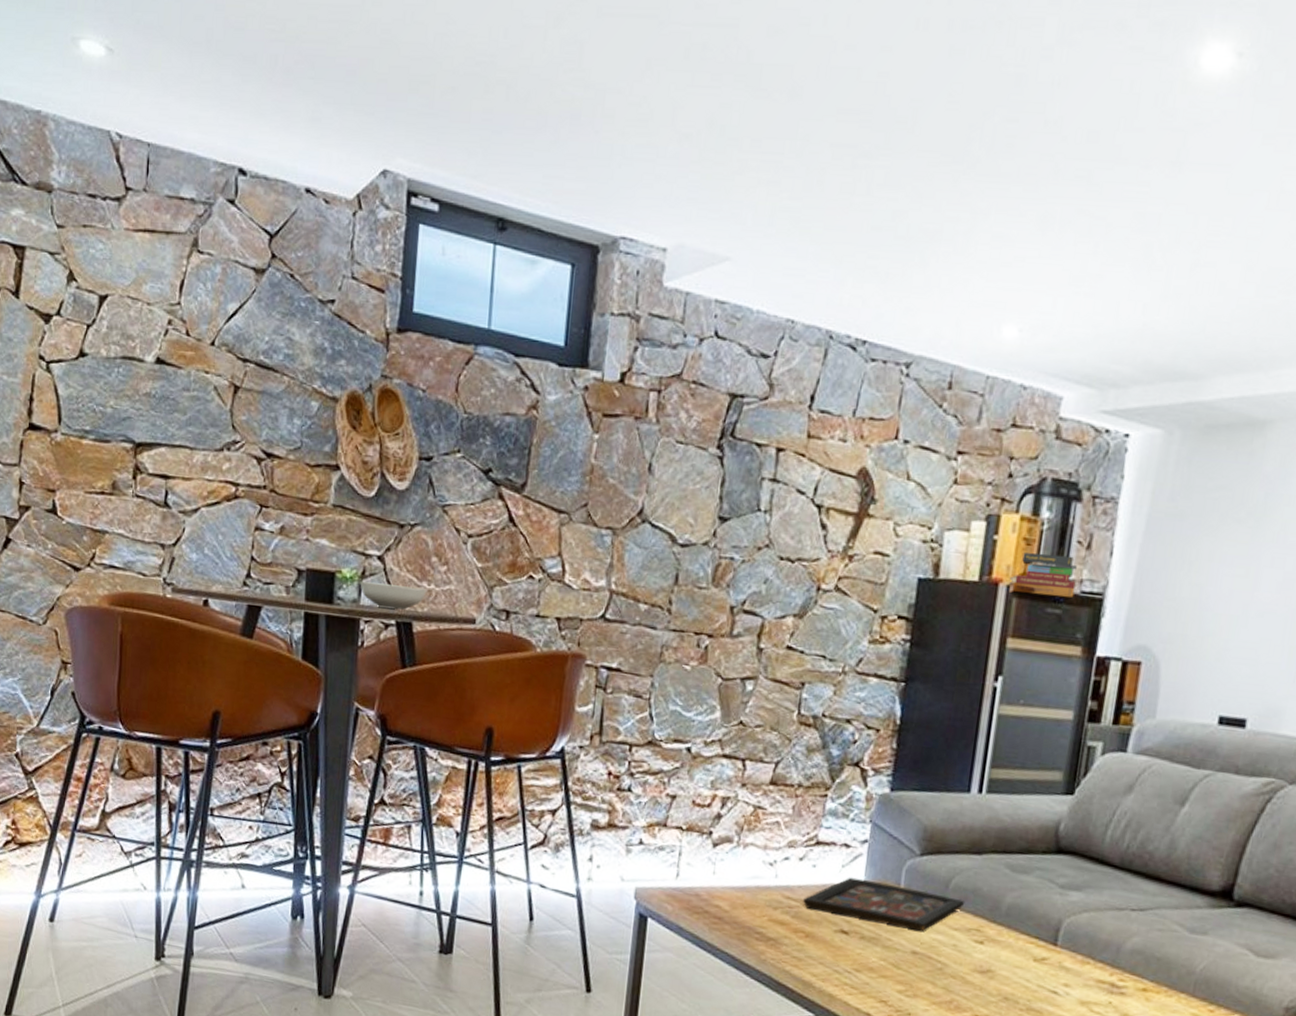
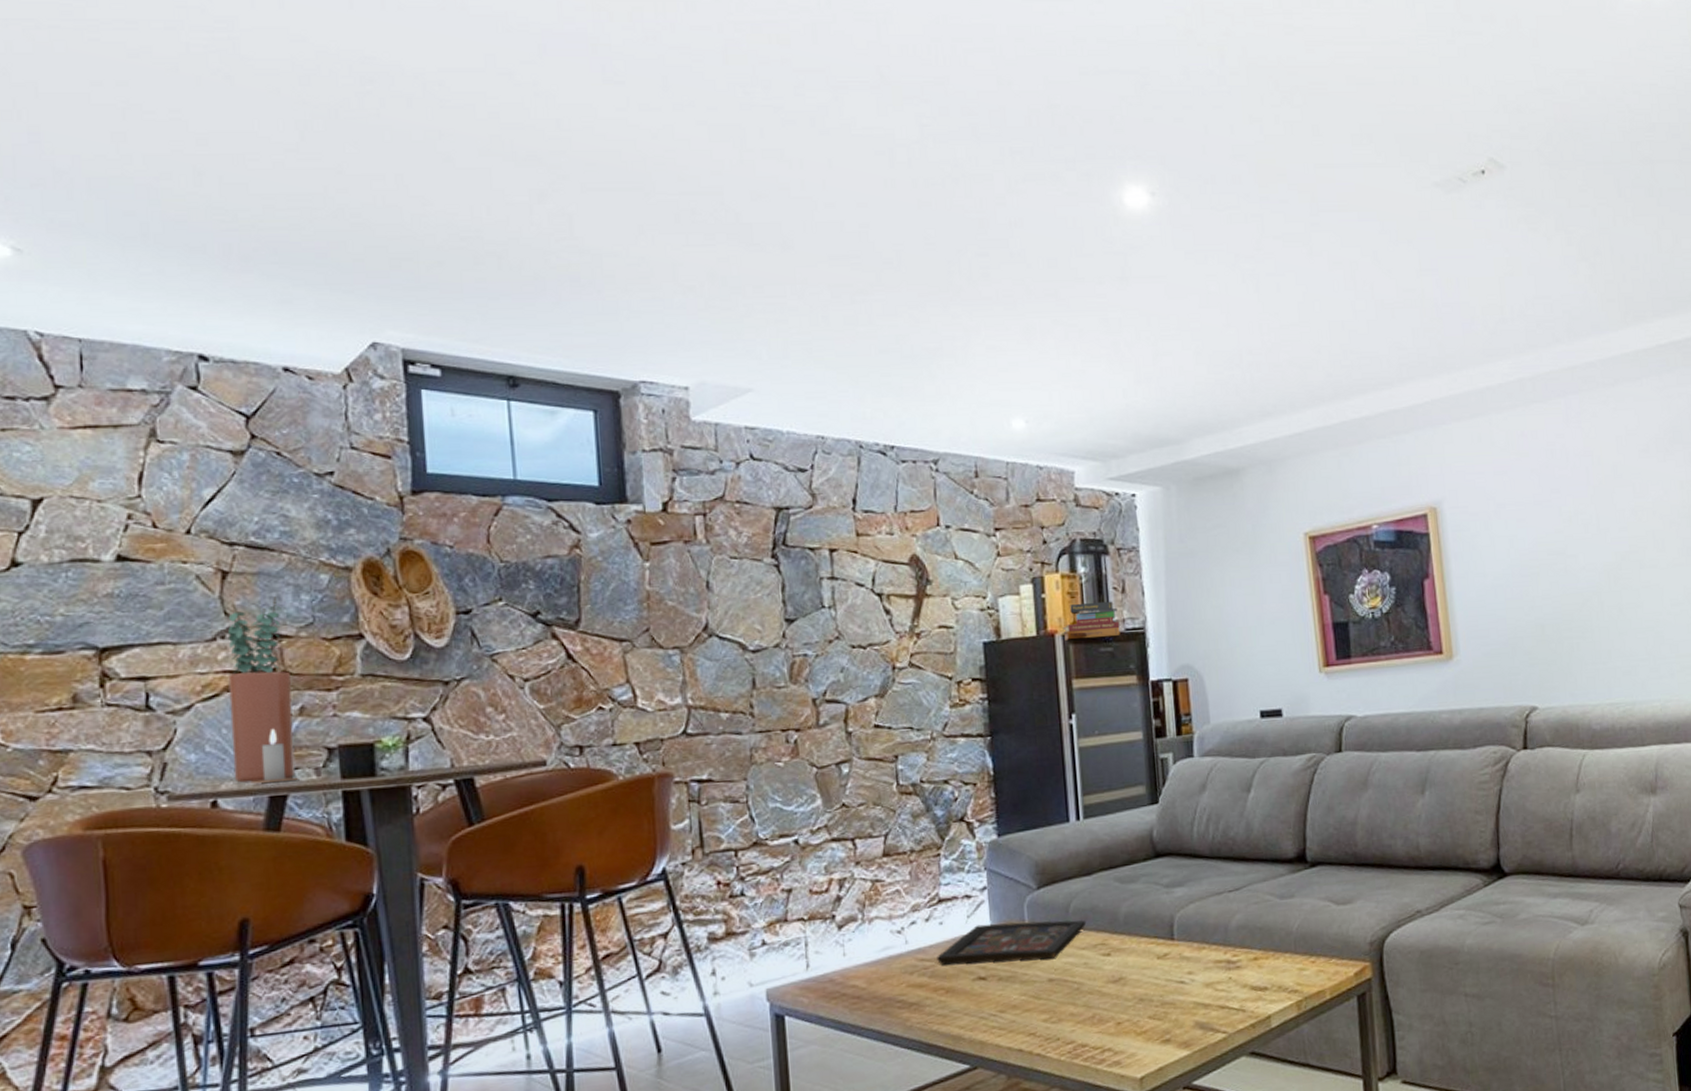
vase: none [223,416,277,592] -> present [227,596,296,783]
candle: none [235,542,273,595] -> present [250,728,299,785]
bowl: present [360,581,427,610] -> none [405,741,486,769]

